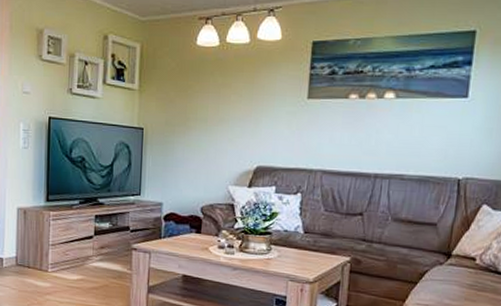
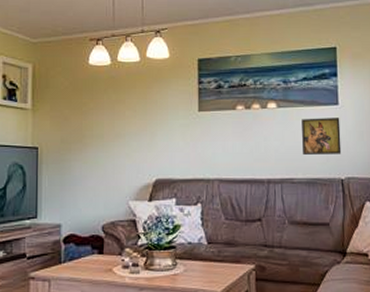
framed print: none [418,111,467,152] -> present [302,118,342,154]

